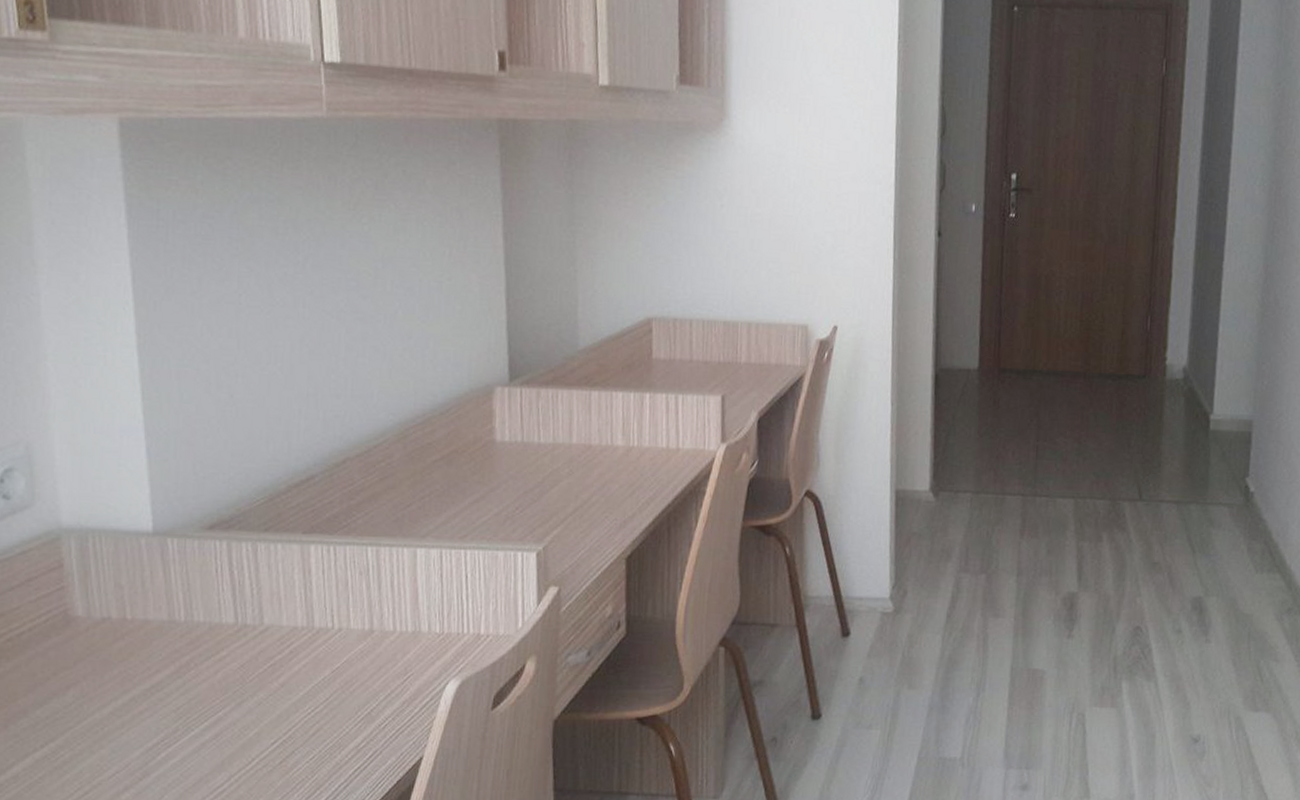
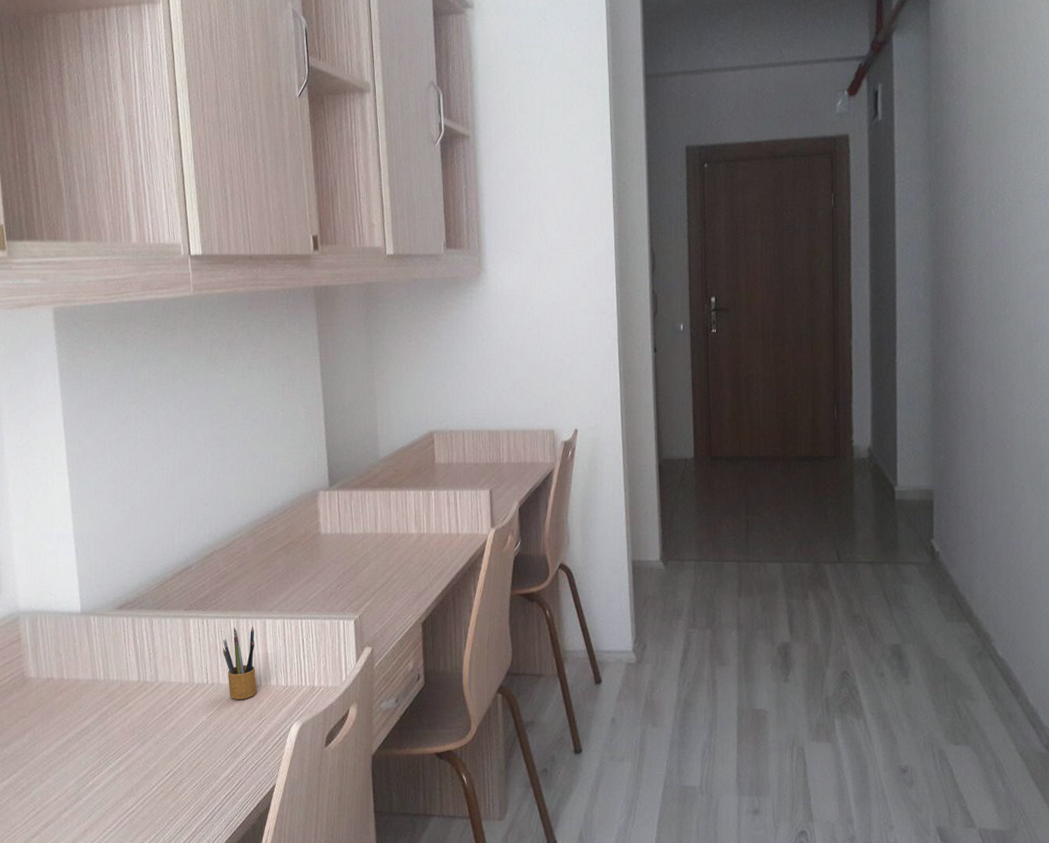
pencil box: none [355,556,401,649] -> present [222,626,257,699]

